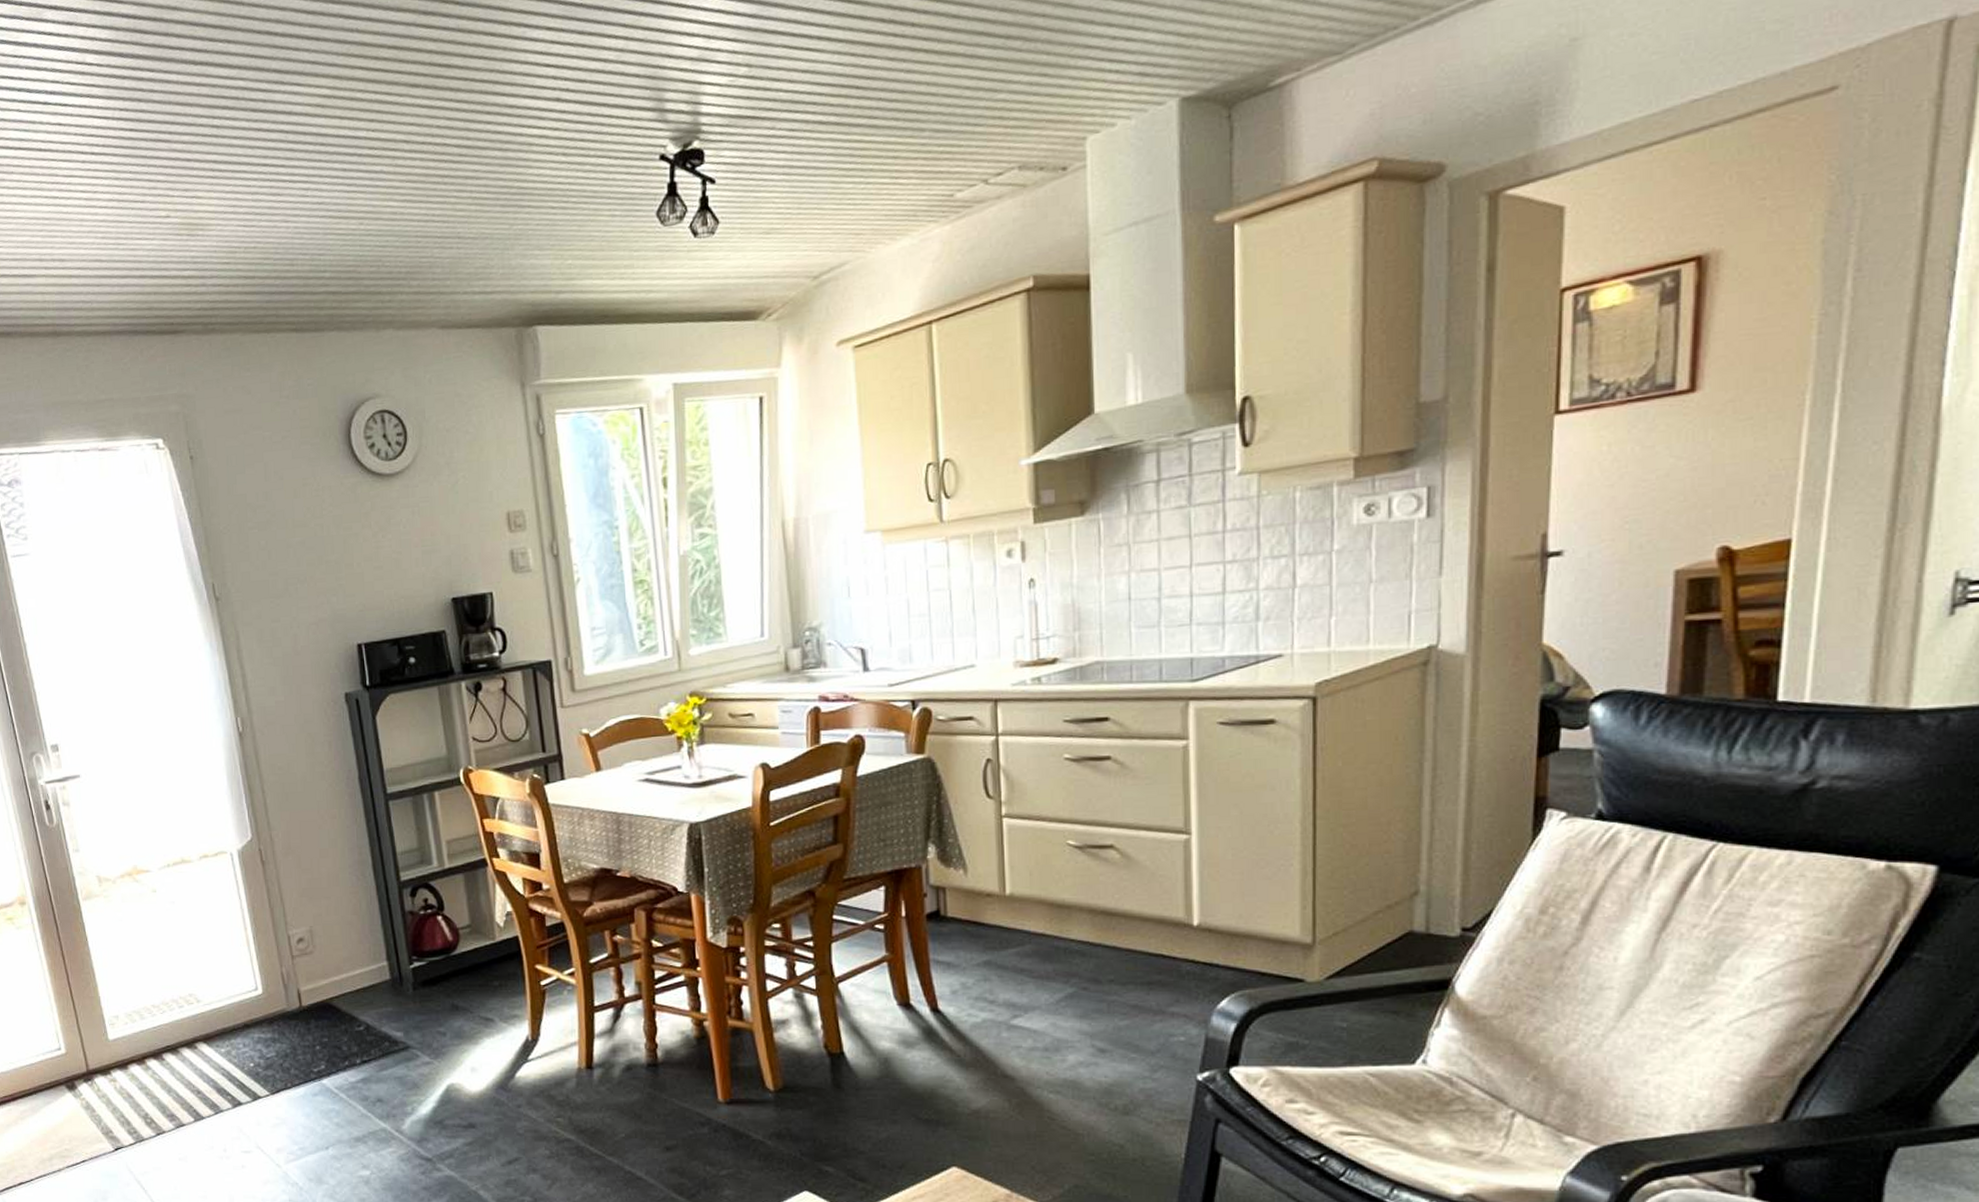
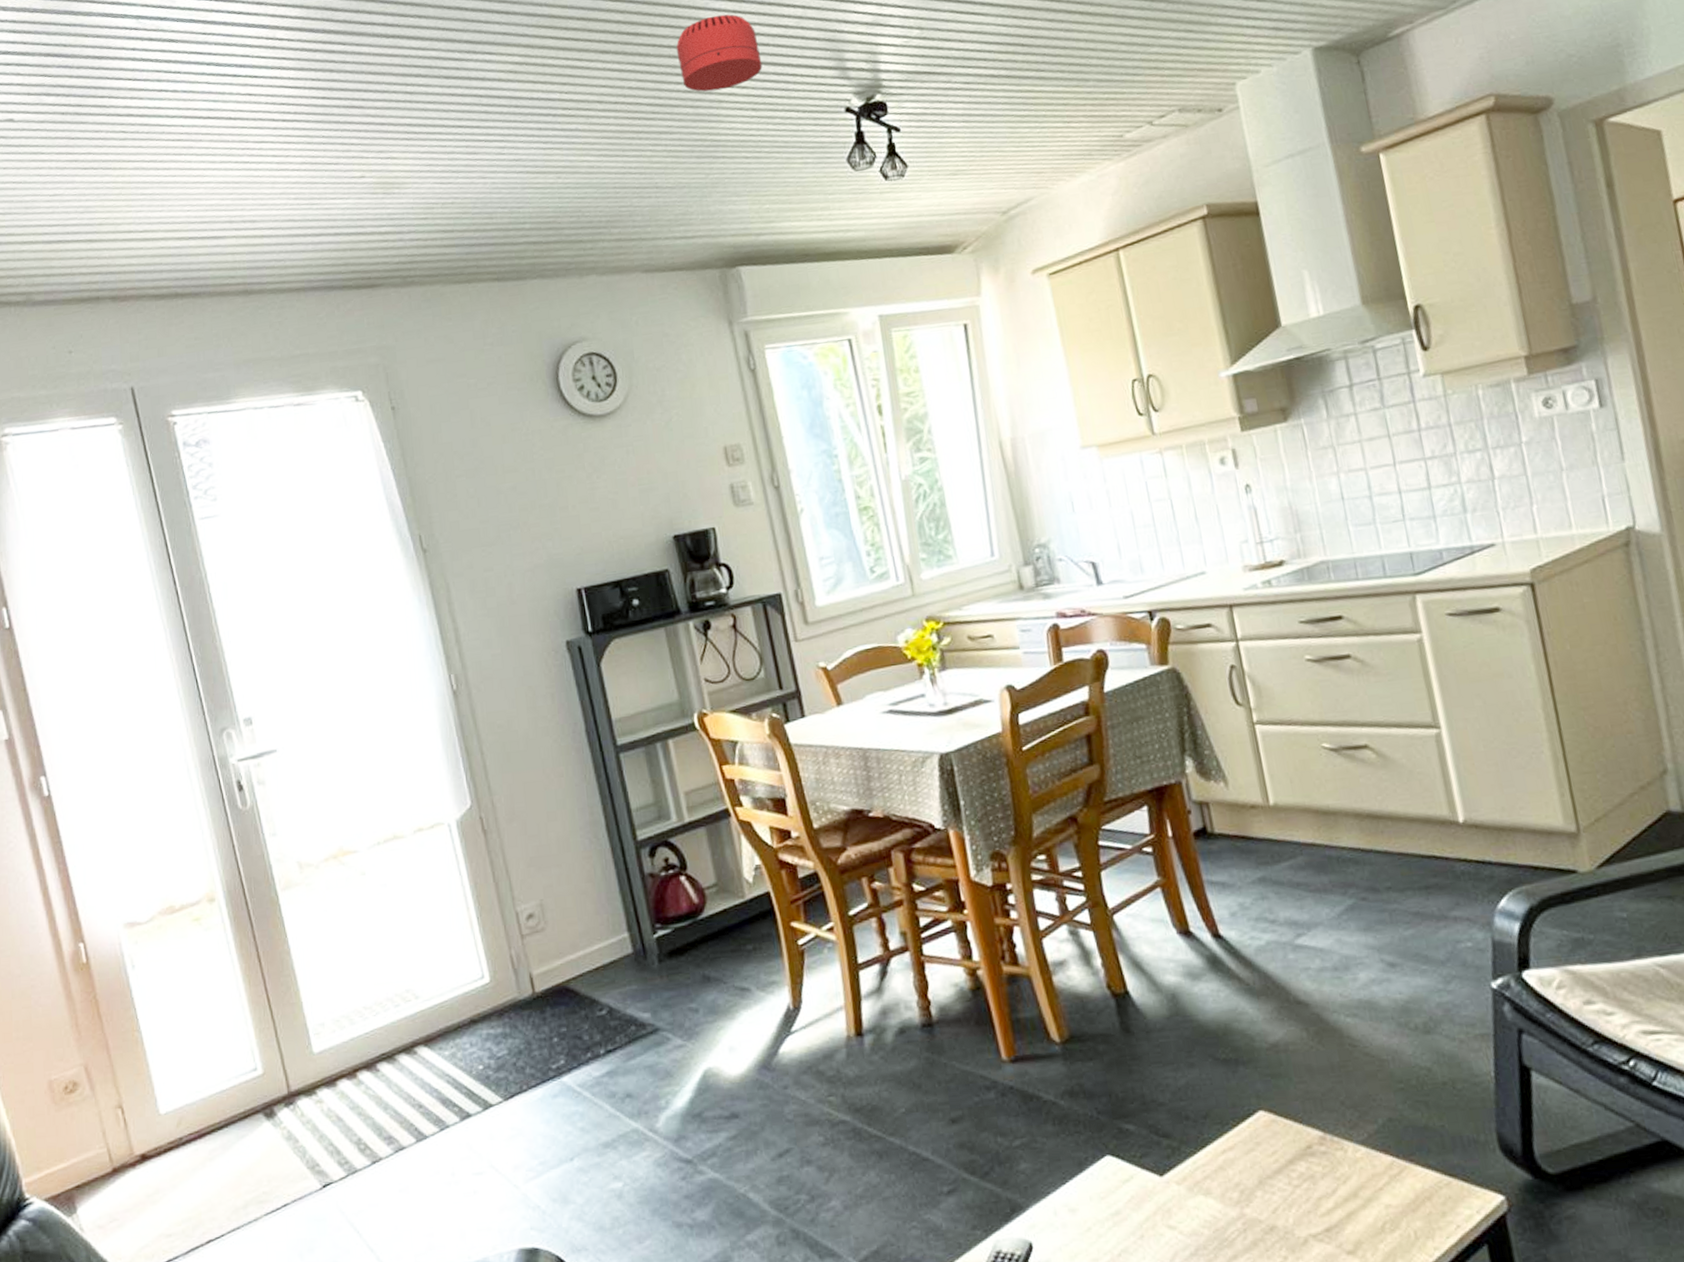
smoke detector: none [488,45,577,134] -> present [676,14,763,92]

